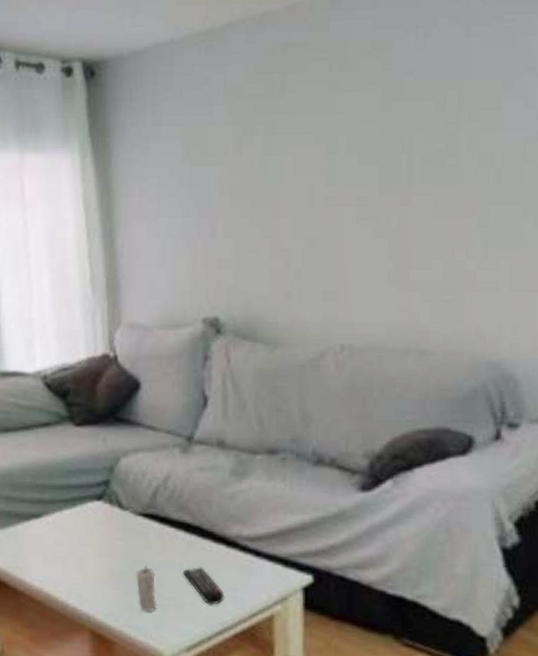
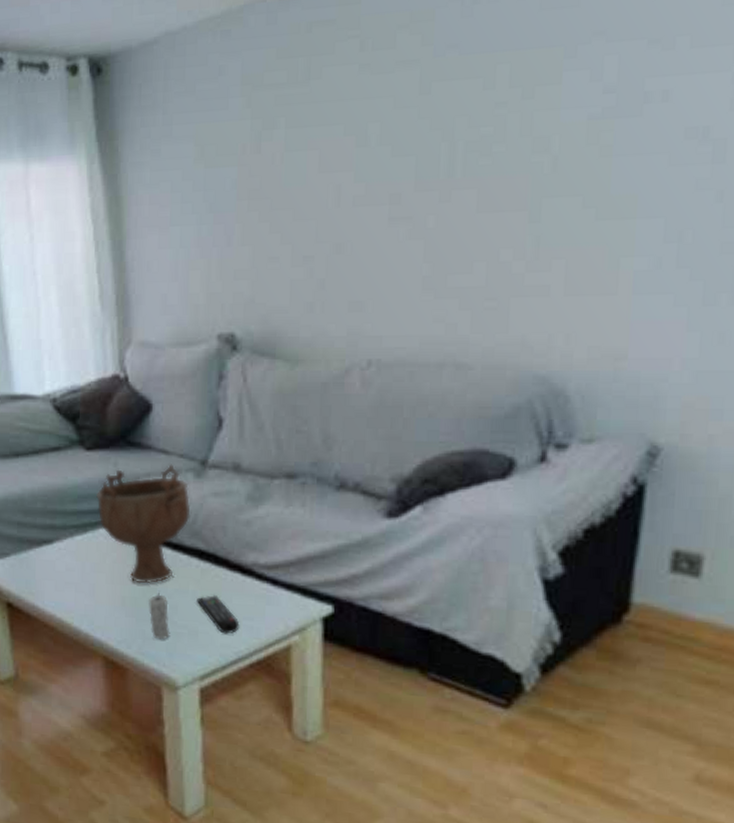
decorative bowl: none [84,440,177,557] -> present [95,464,191,584]

